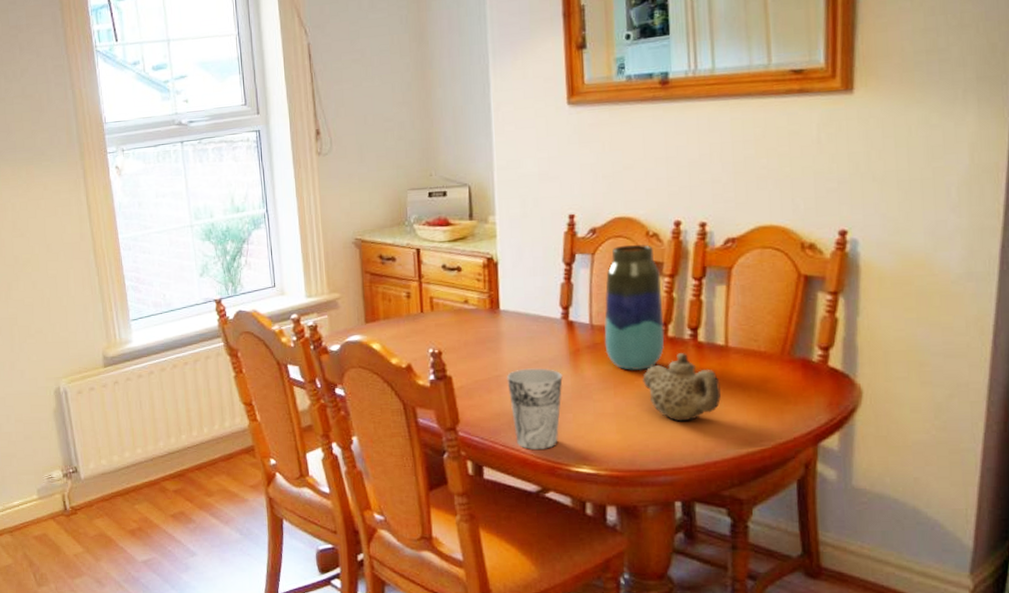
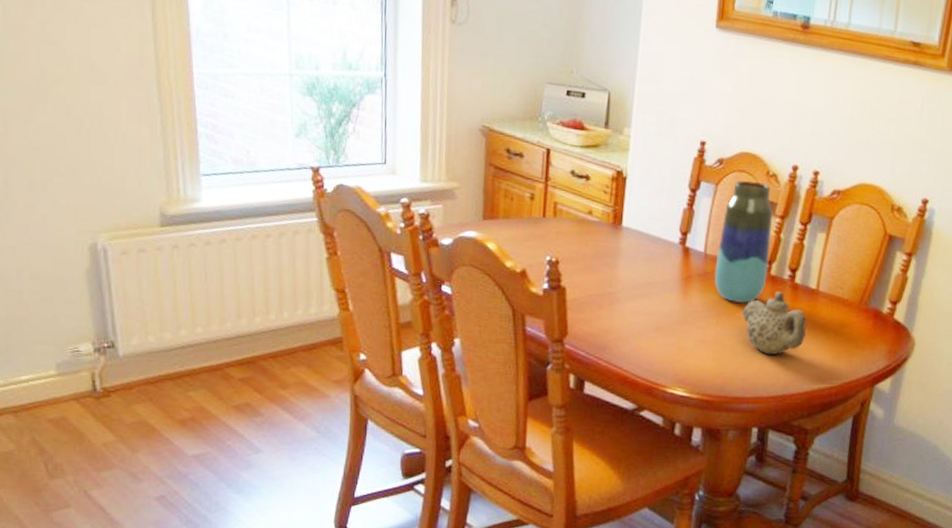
cup: present [507,368,563,450] -> none [619,288,672,370]

